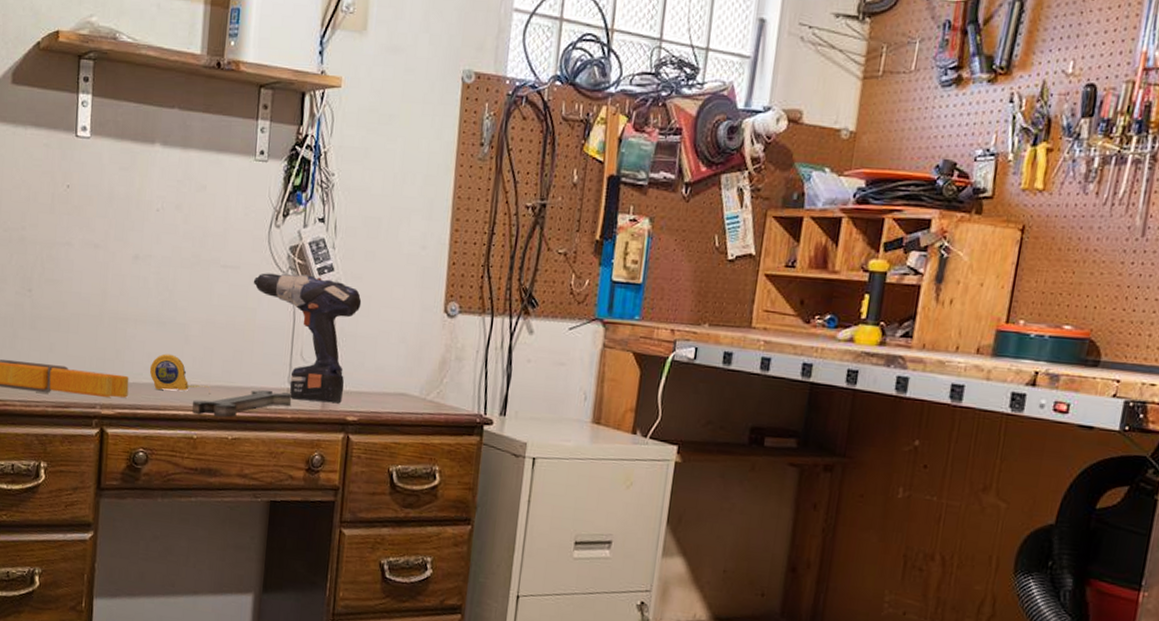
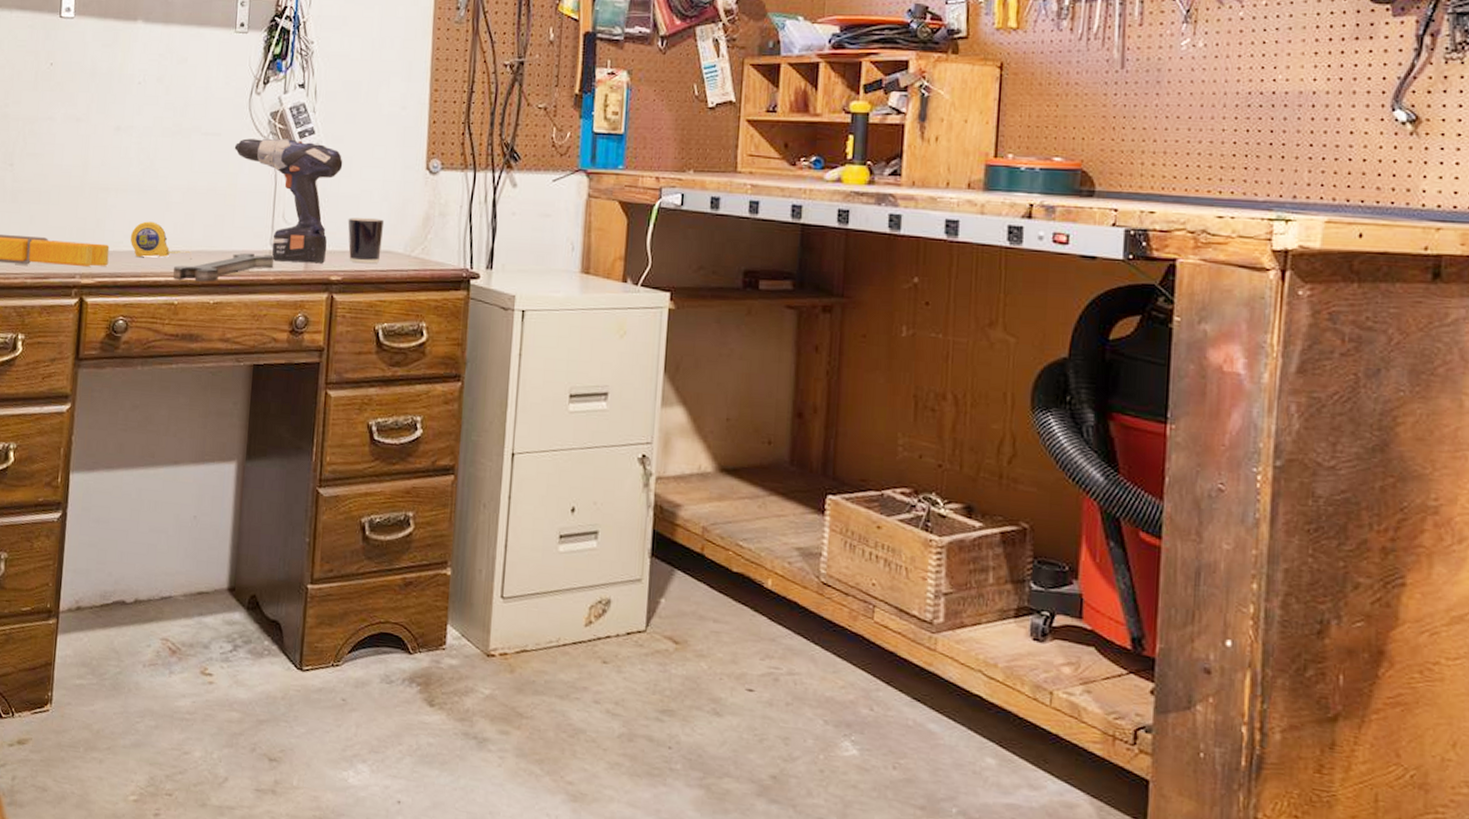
mug: none [364,358,401,406] -> present [347,217,385,264]

